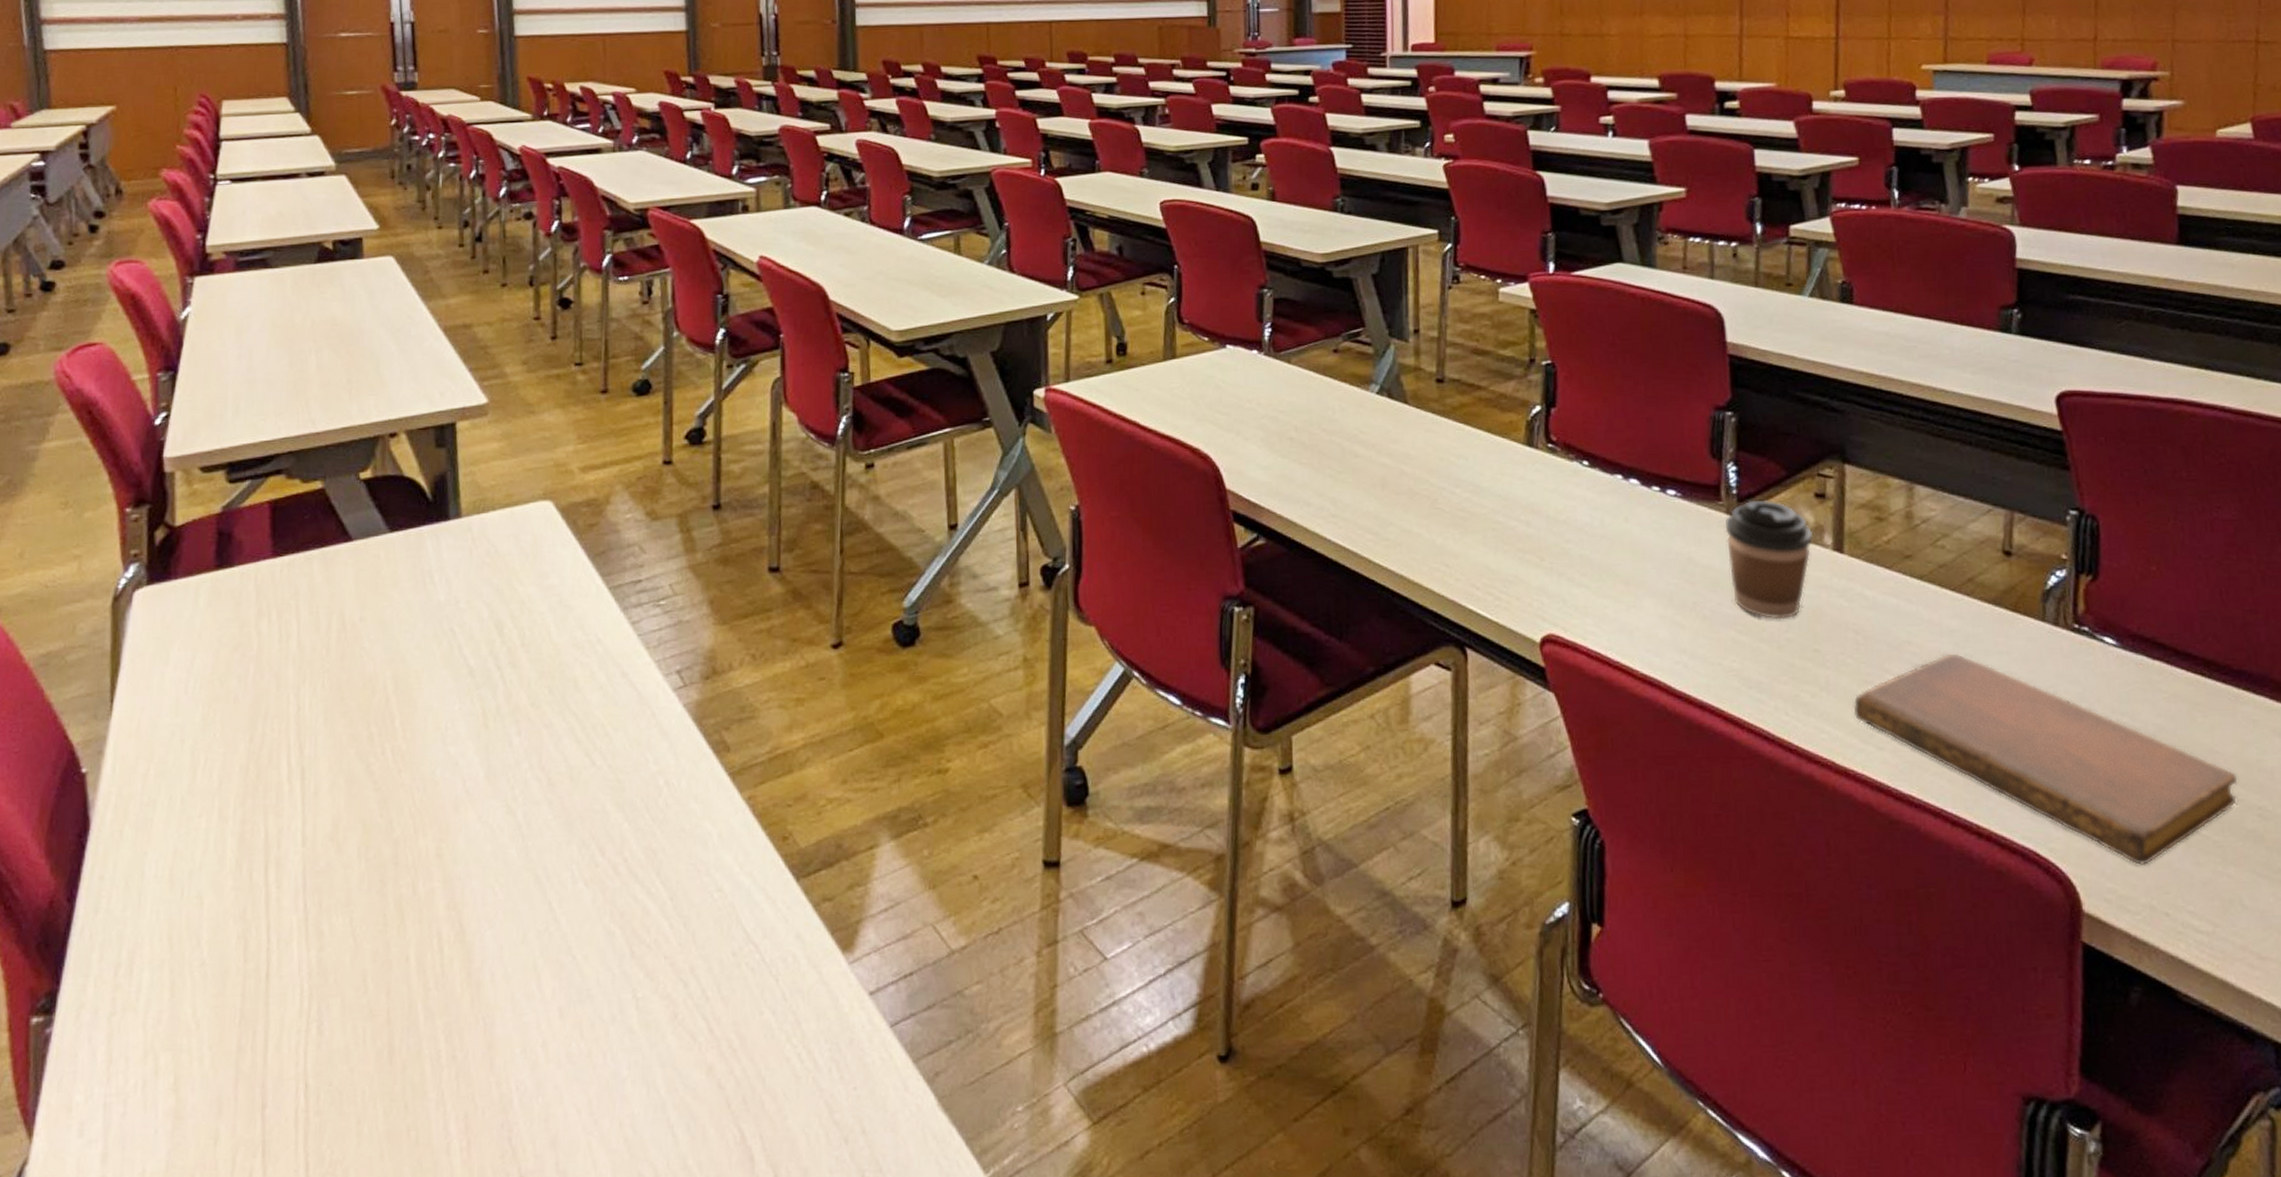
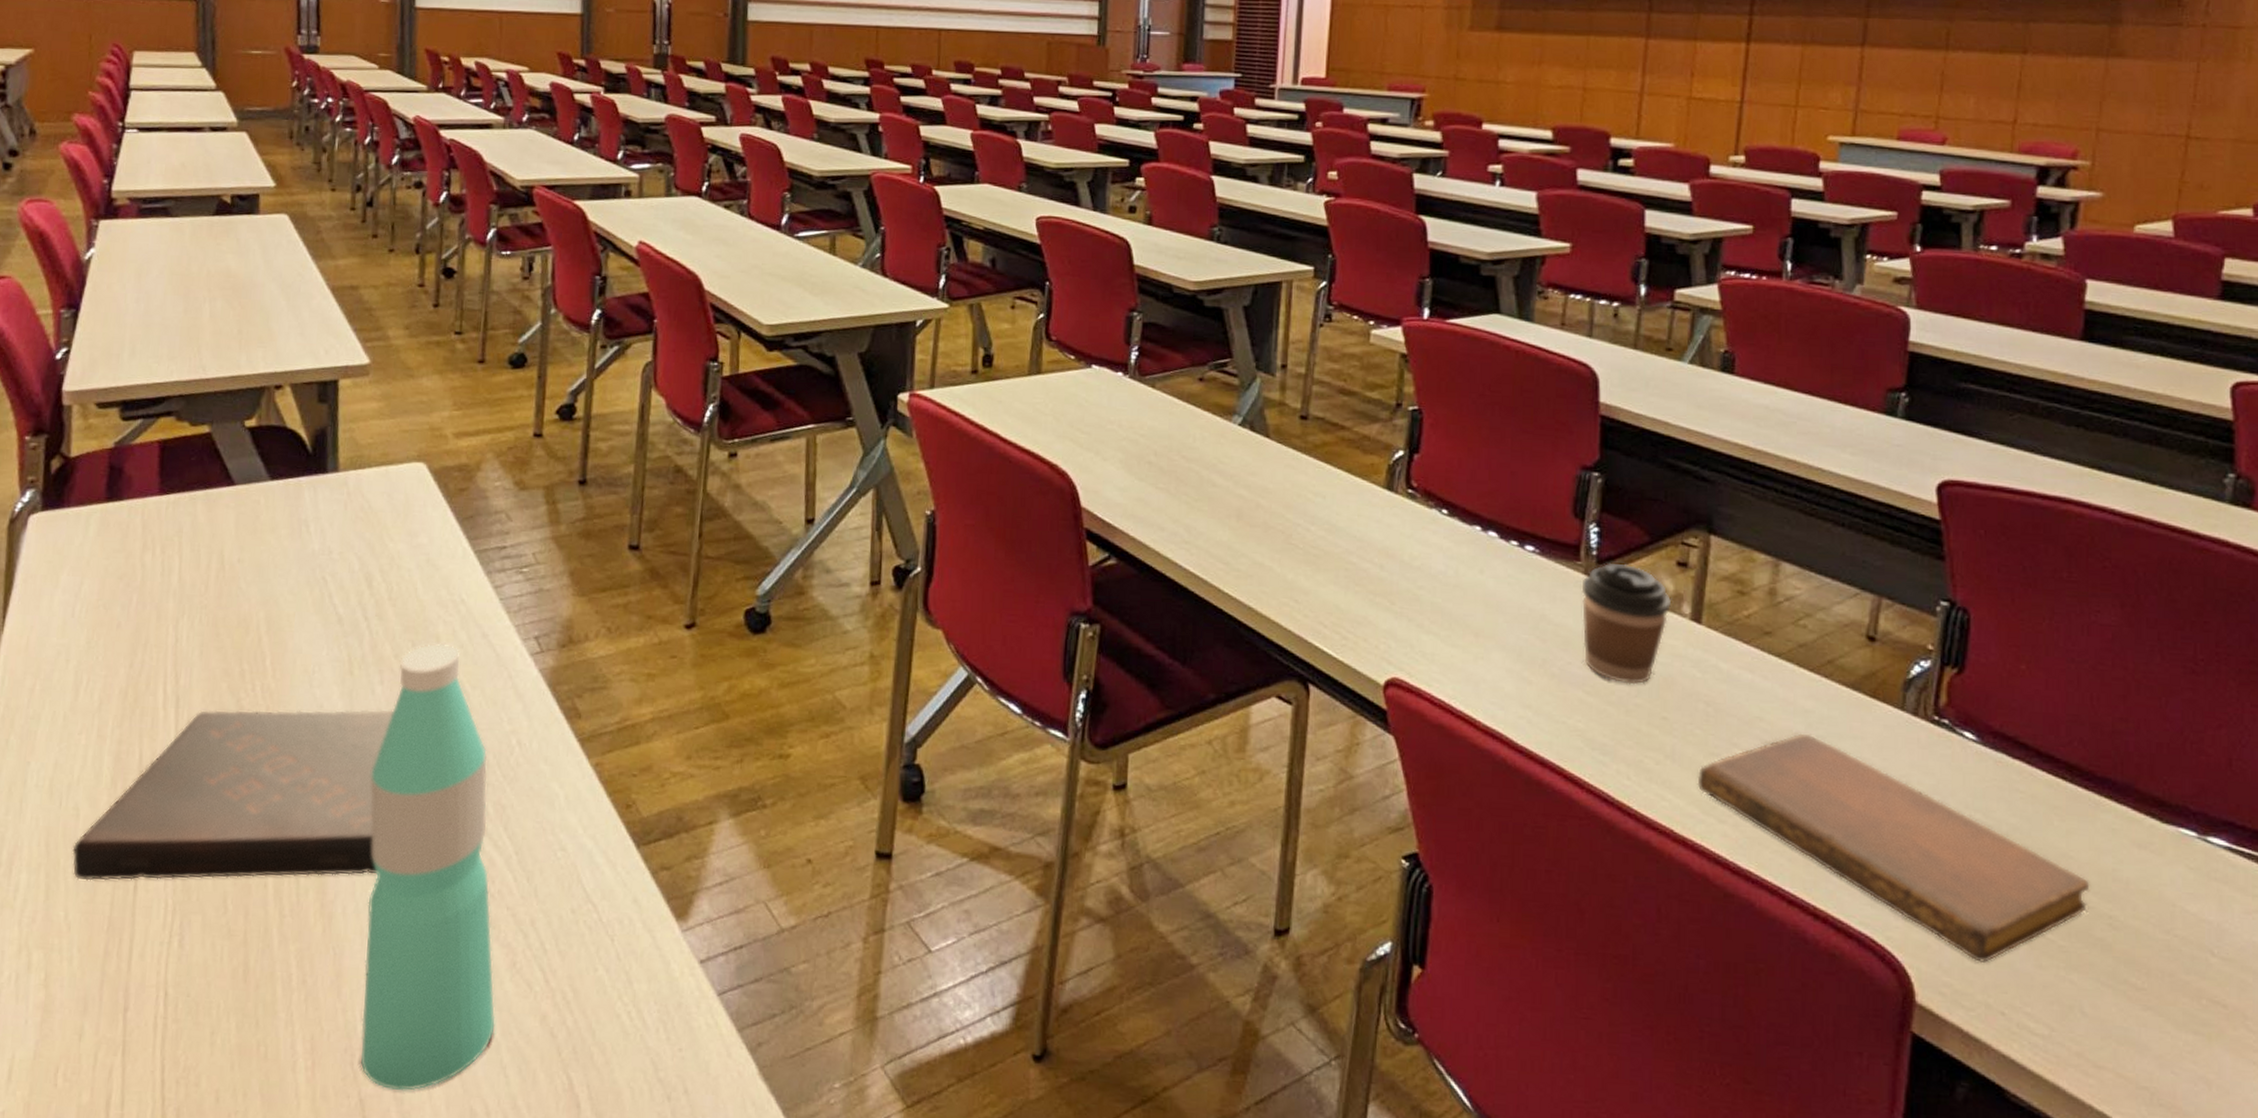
book: none [197,761,533,973] -> present [72,709,393,881]
water bottle: none [513,687,659,1162] -> present [360,643,496,1091]

